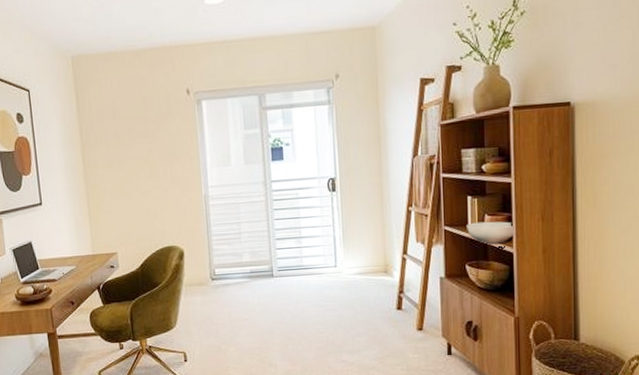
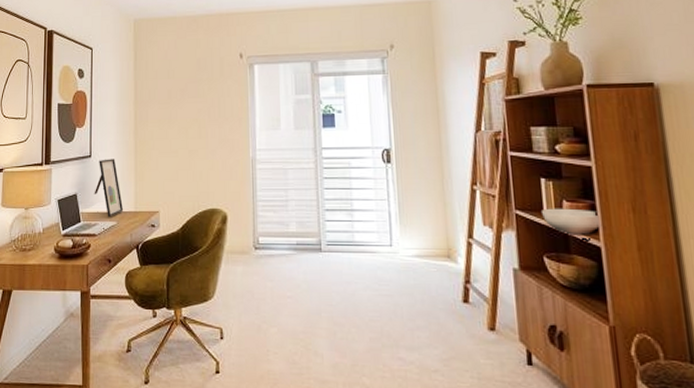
picture frame: none [49,205,82,263] -> present [94,159,124,218]

